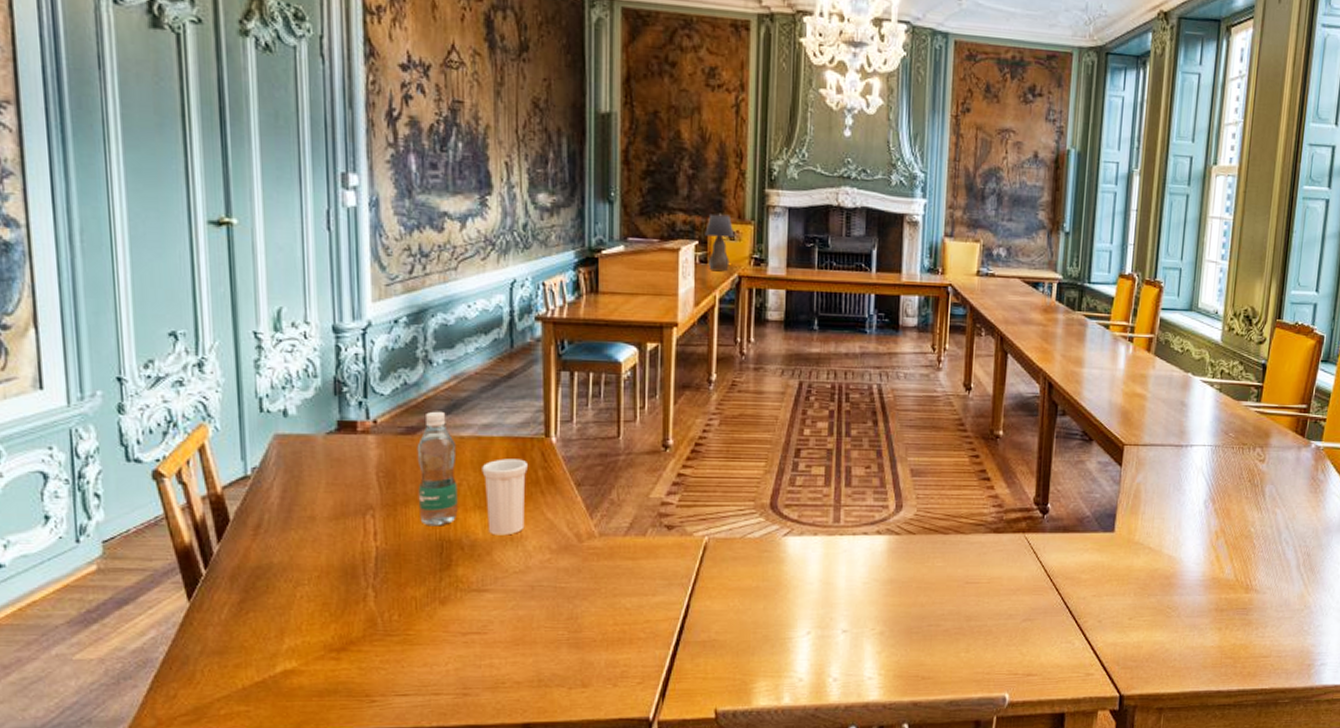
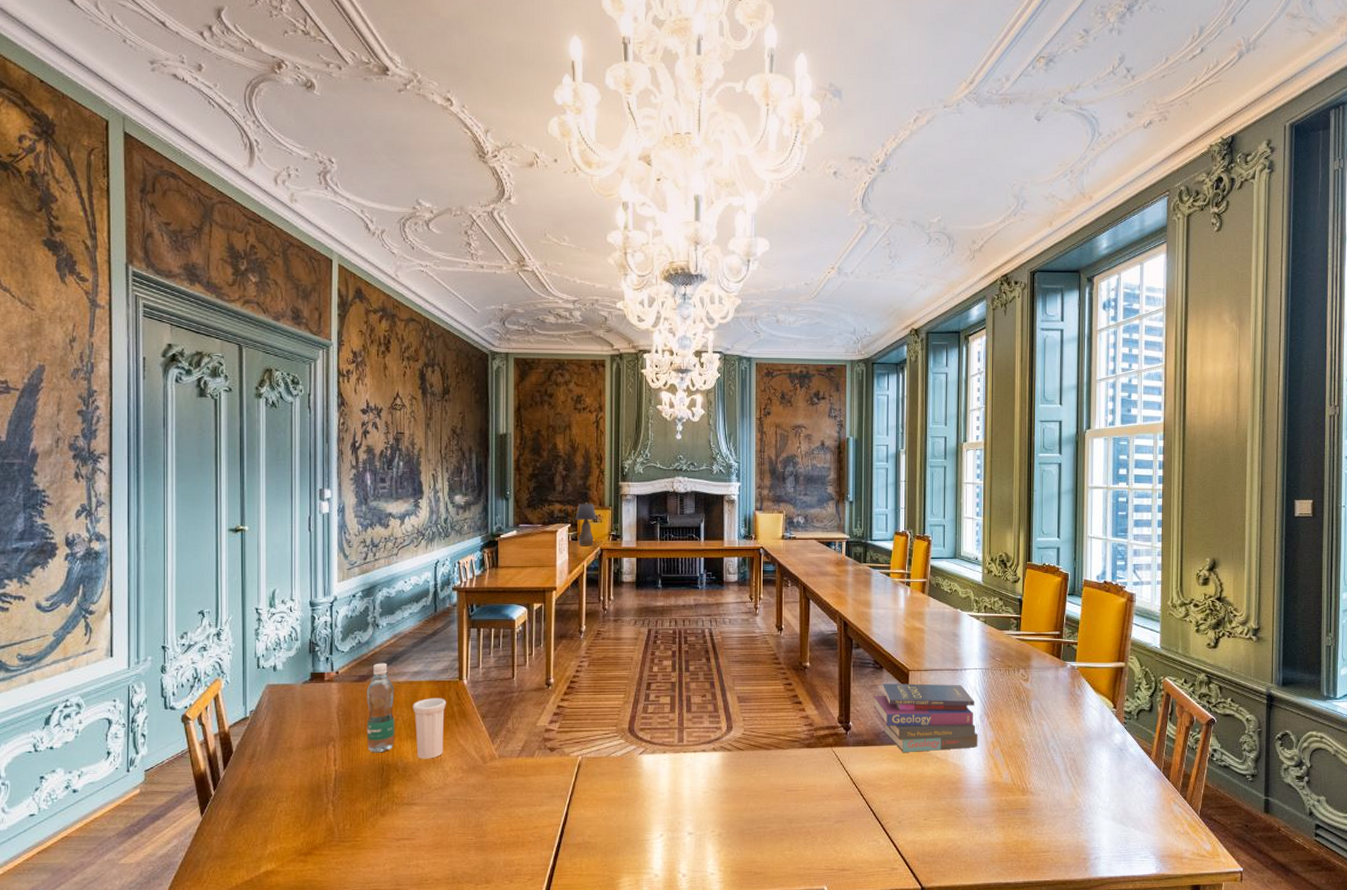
books: none [1078,459,1200,541] -> present [873,683,978,752]

